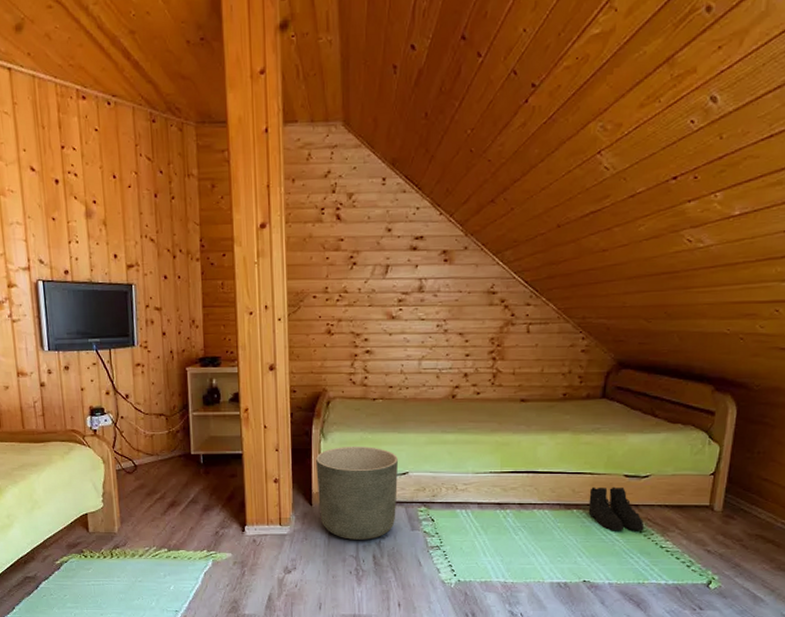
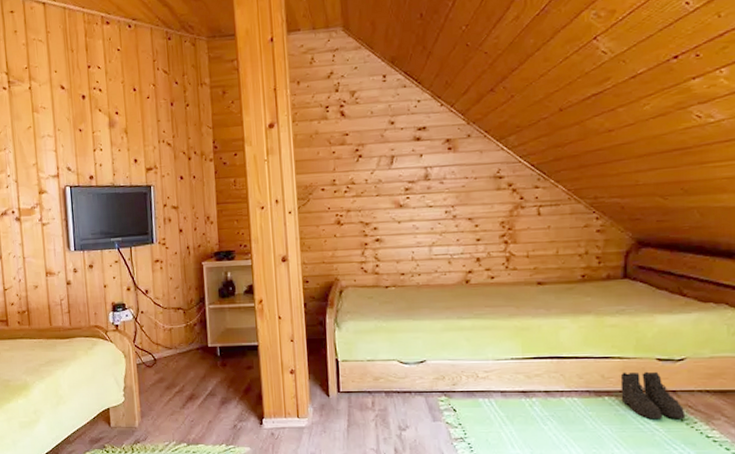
planter: present [316,447,398,540] -> none [331,335,416,432]

